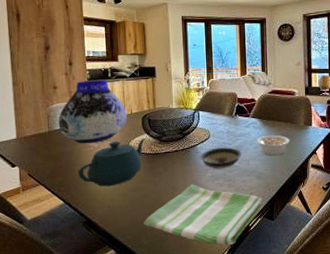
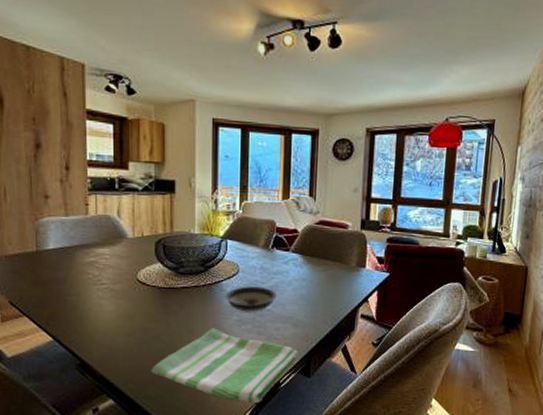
vase: present [58,80,127,144] -> none [49,191,136,270]
teapot: present [78,137,146,187] -> none [72,267,159,324]
legume: present [256,135,290,156] -> none [296,275,337,301]

